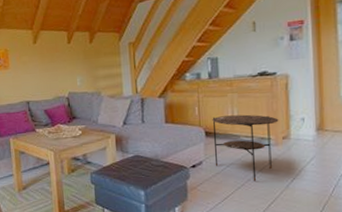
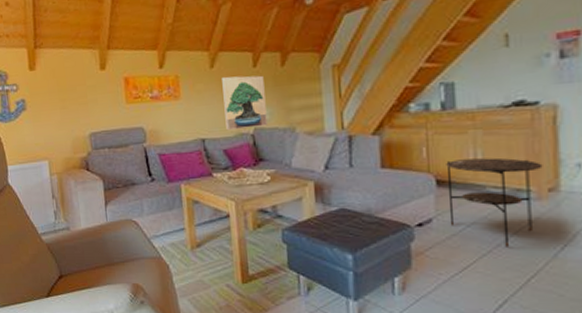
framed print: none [43,50,79,95] -> present [222,75,268,131]

